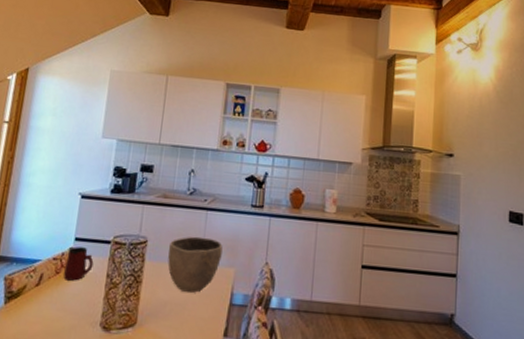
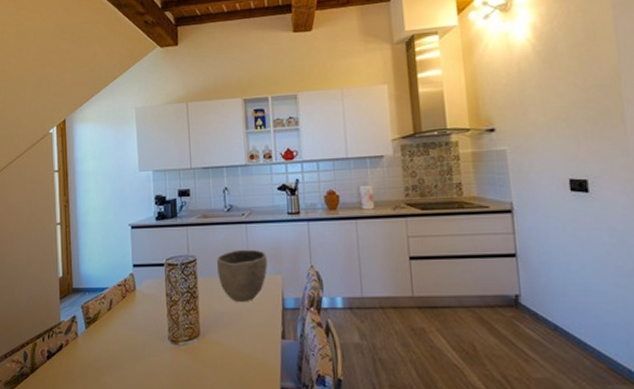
mug: present [63,246,94,281] -> none [129,272,153,303]

